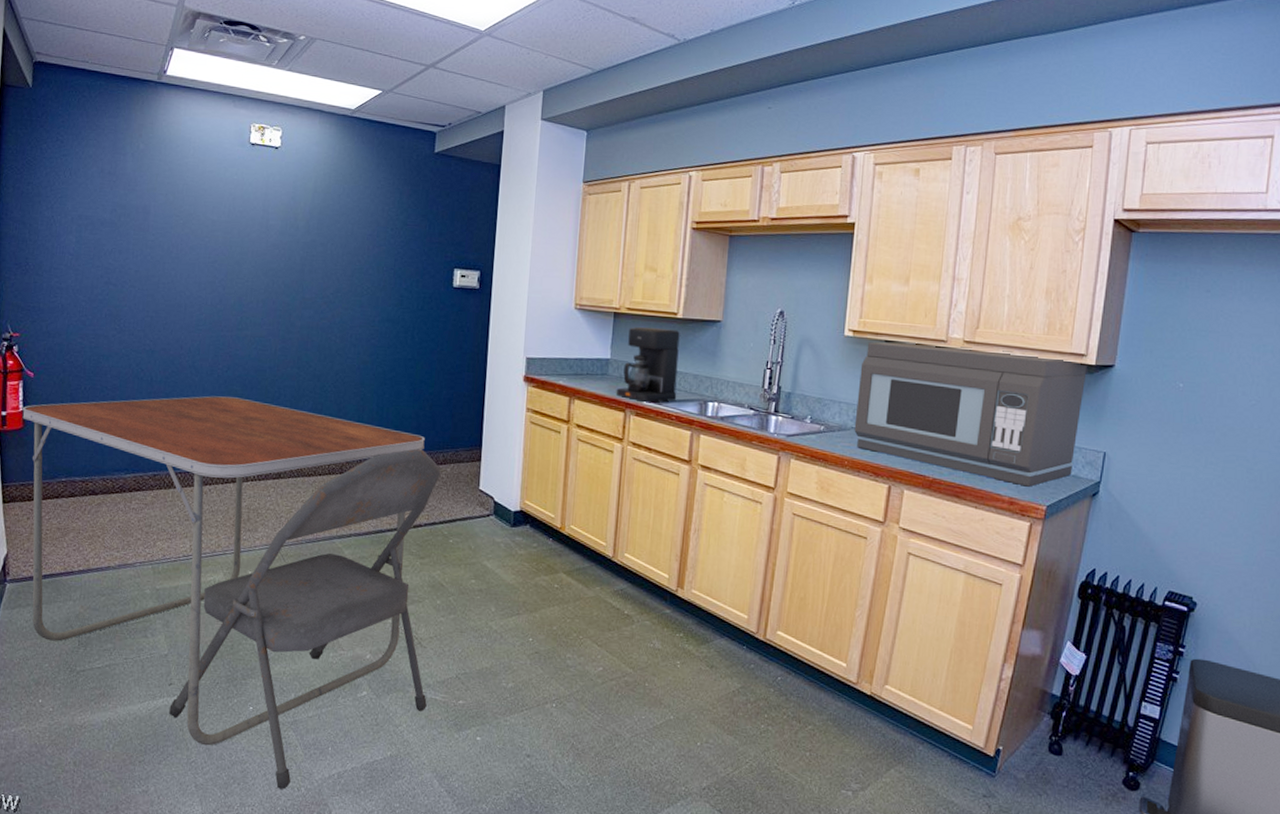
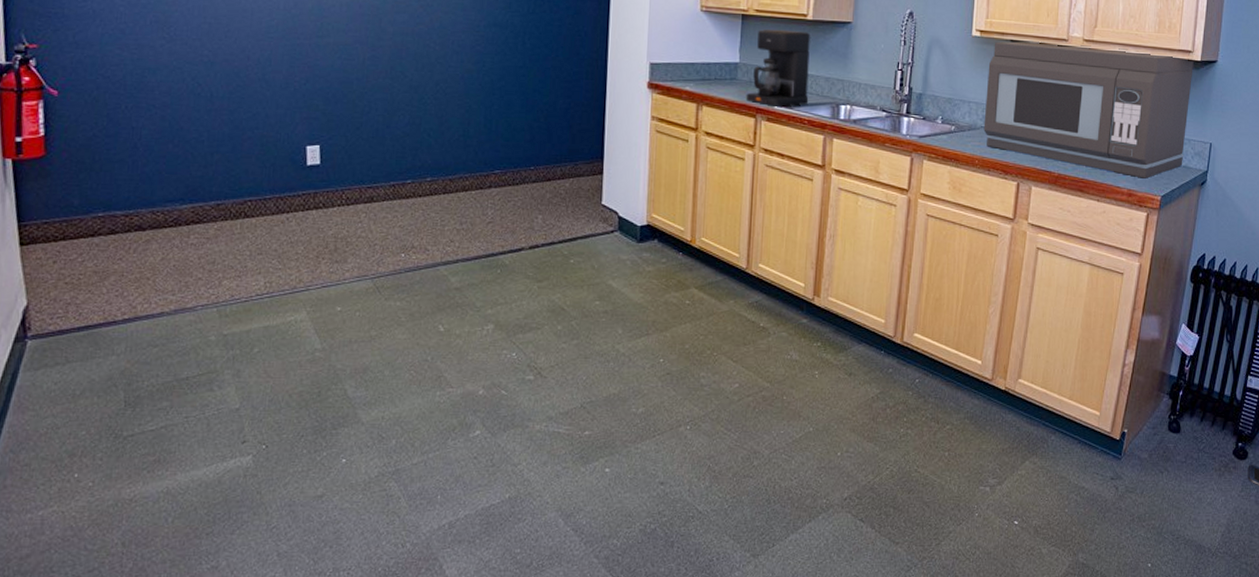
folding table: present [22,396,425,746] -> none [43,112,540,508]
folding chair: present [169,449,441,790] -> none [243,163,559,548]

